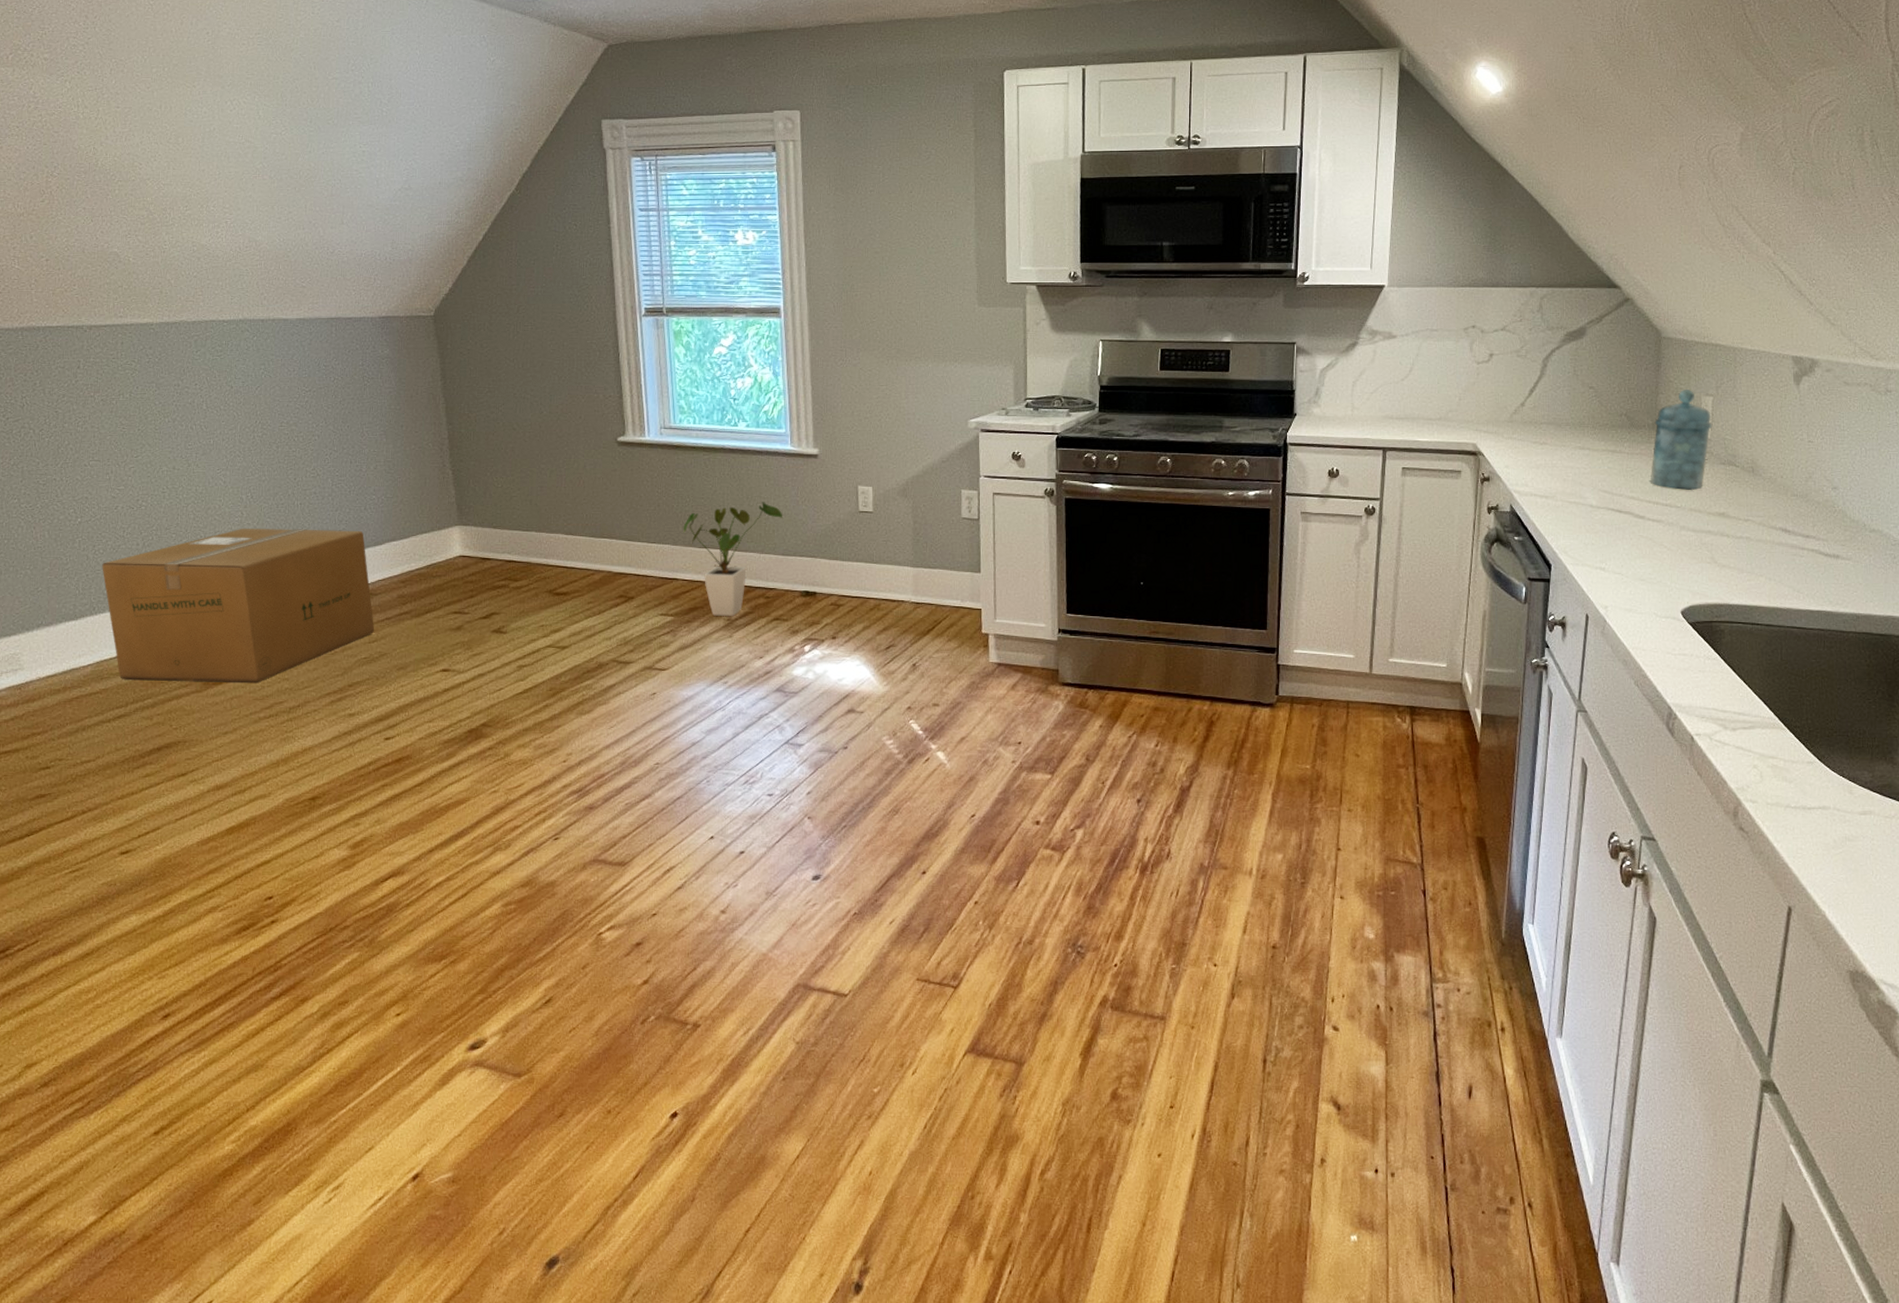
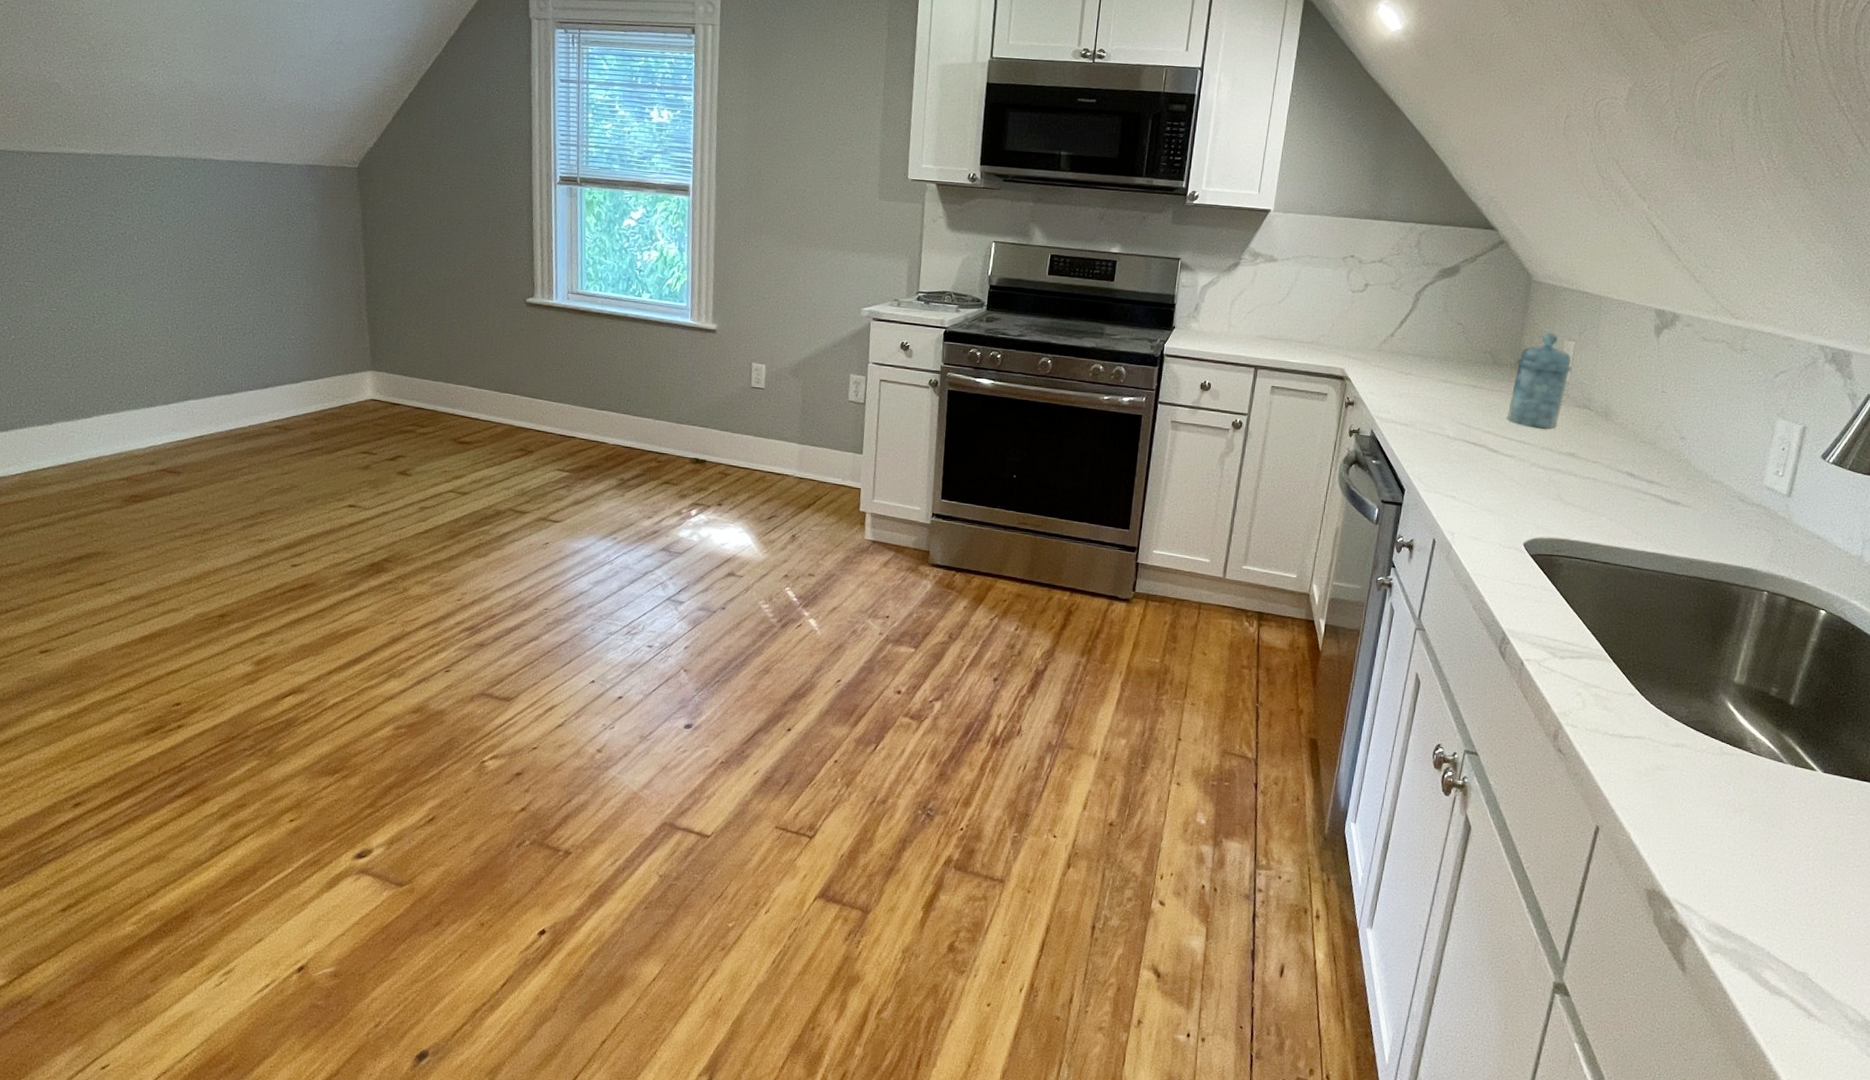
box: present [102,528,375,683] -> none [33,356,288,504]
house plant: present [683,502,783,616] -> none [583,371,679,477]

